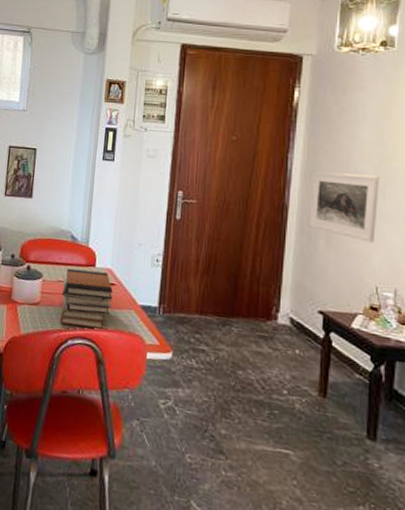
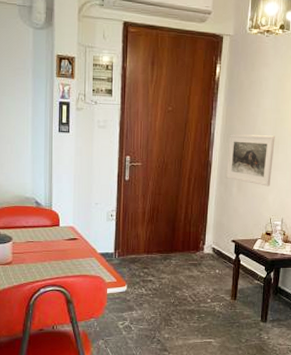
book stack: present [60,268,113,329] -> none [31,230,76,277]

